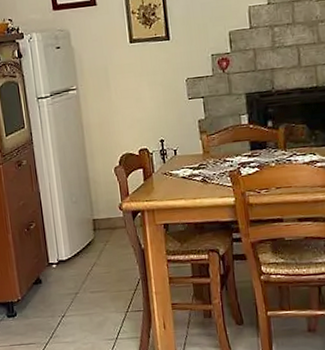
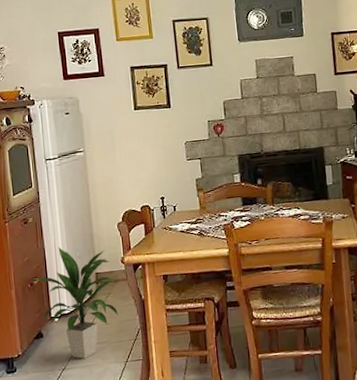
indoor plant: none [27,191,117,307] -> present [31,247,118,359]

